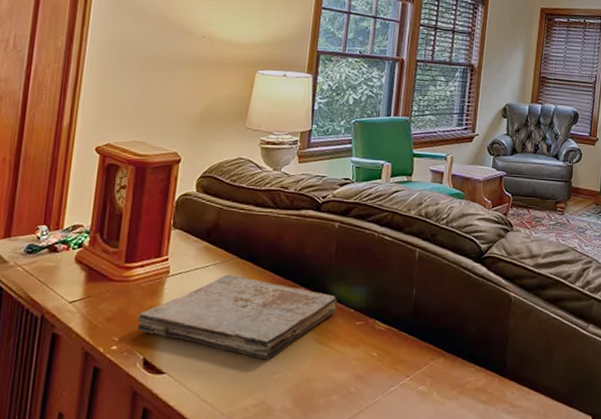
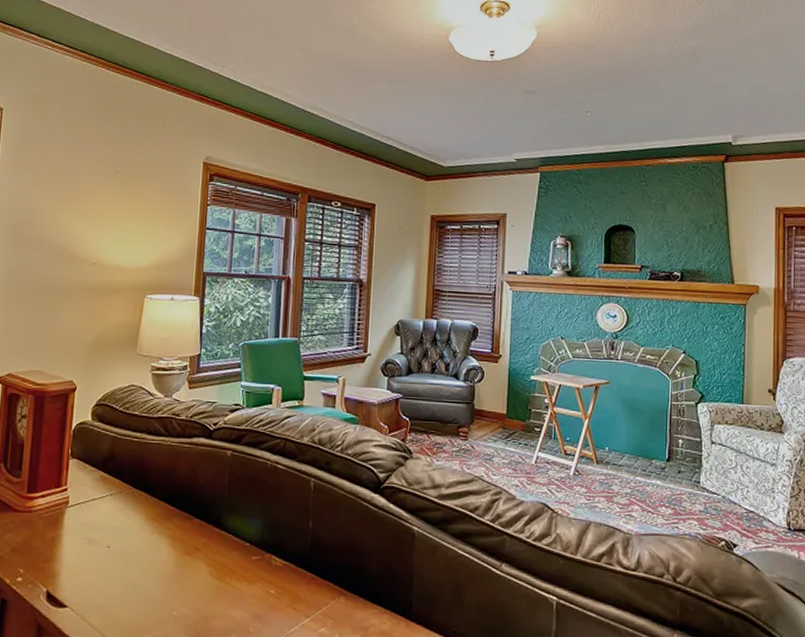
book: present [136,274,338,360] -> none [39,505,233,595]

